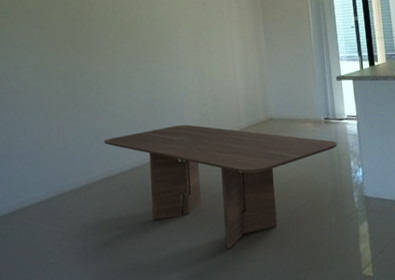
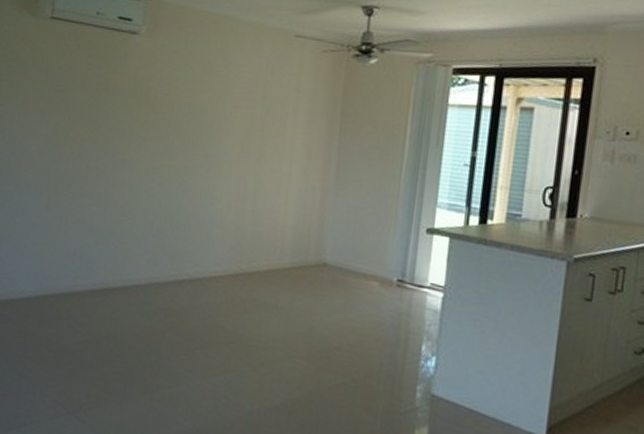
dining table: present [104,124,338,249] -> none [110,242,409,411]

